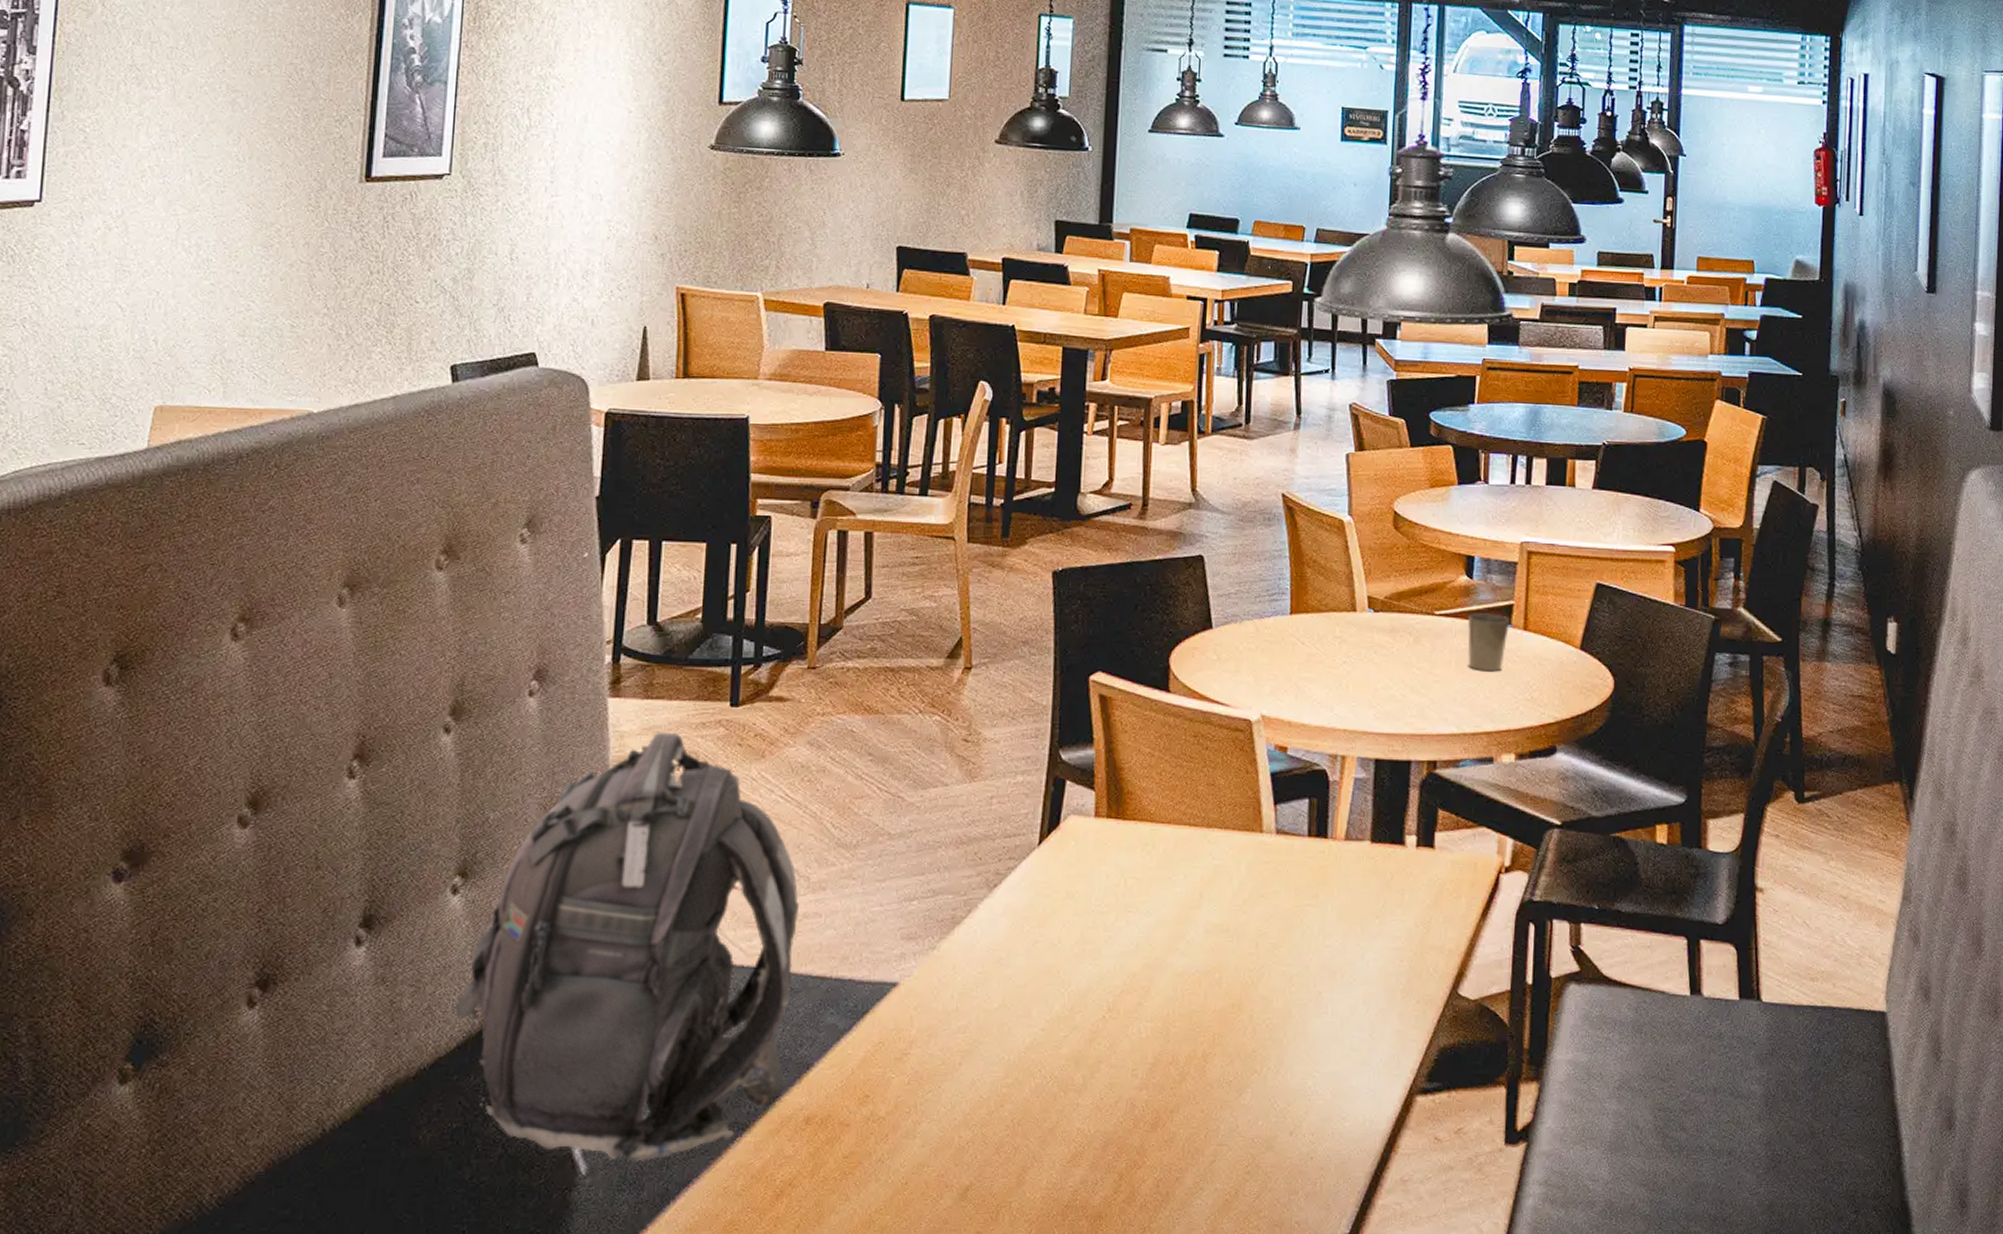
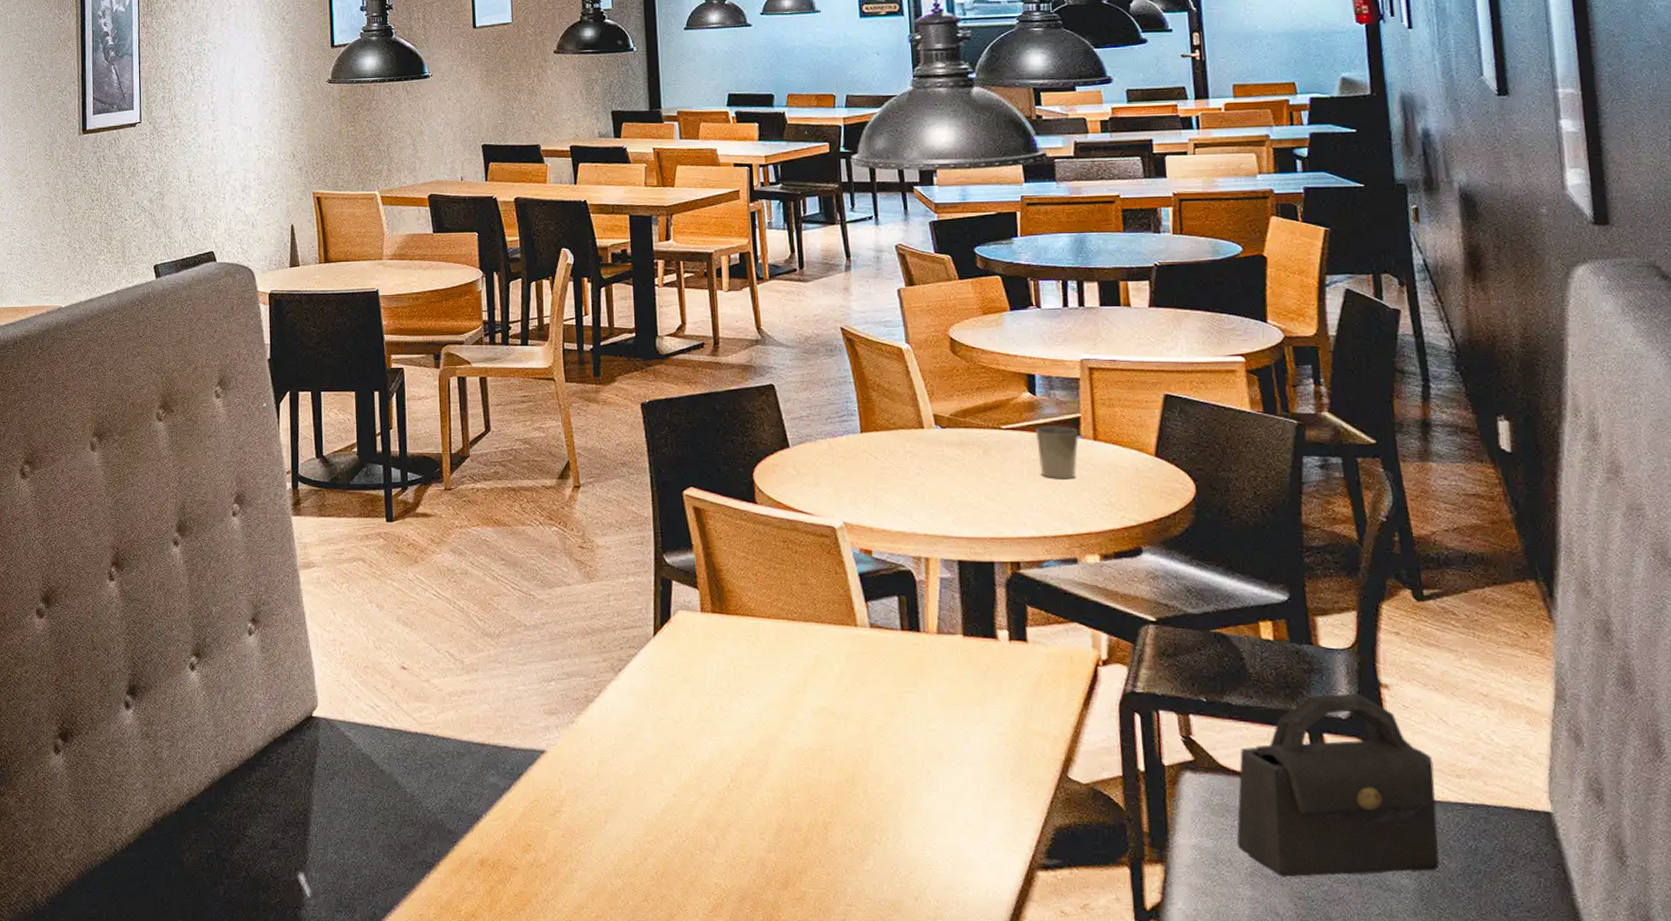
backpack: present [453,732,800,1162] -> none [200,543,461,889]
handbag: none [1609,898,1793,1089] -> present [1236,693,1439,878]

